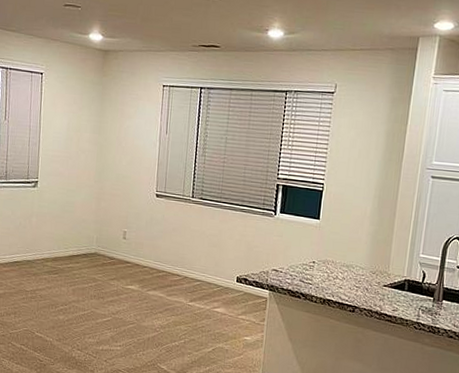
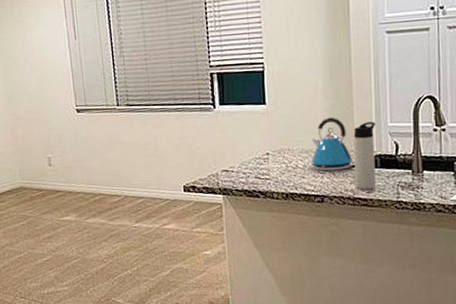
kettle: none [349,240,386,287] -> present [311,117,355,171]
thermos bottle: none [383,250,409,308] -> present [353,122,376,190]

